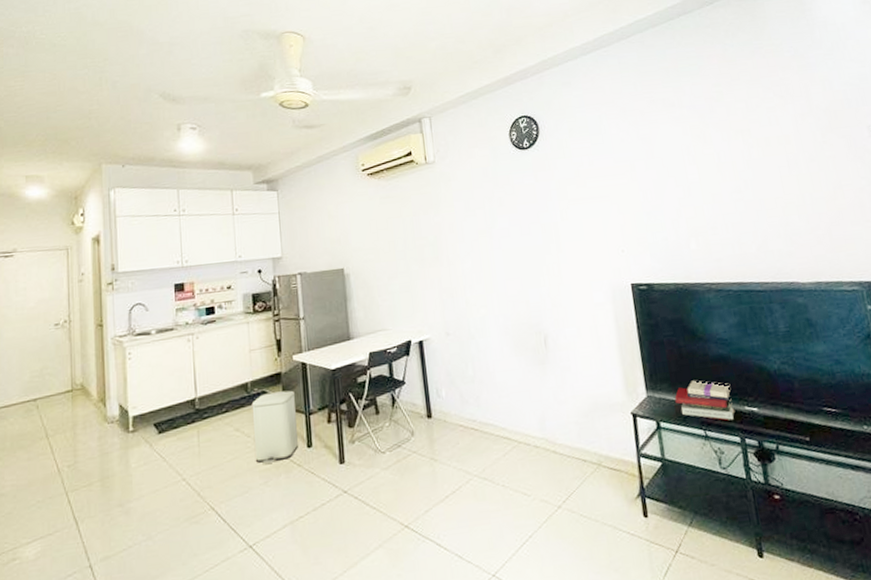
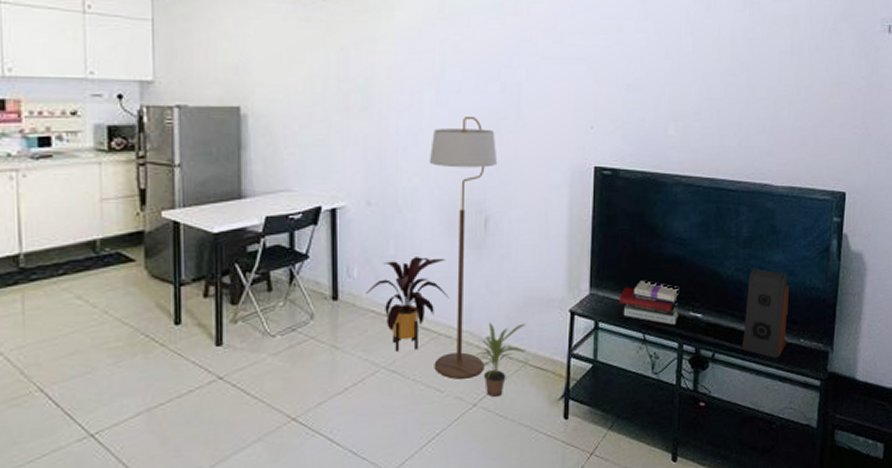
pedal bin: present [251,390,298,464] -> none [100,254,162,341]
house plant: none [454,375,523,461] -> present [366,257,449,352]
floor lamp: none [491,253,563,483] -> present [428,115,498,379]
potted plant: none [553,427,598,498] -> present [475,322,526,397]
speaker: none [795,360,852,448] -> present [742,268,789,359]

